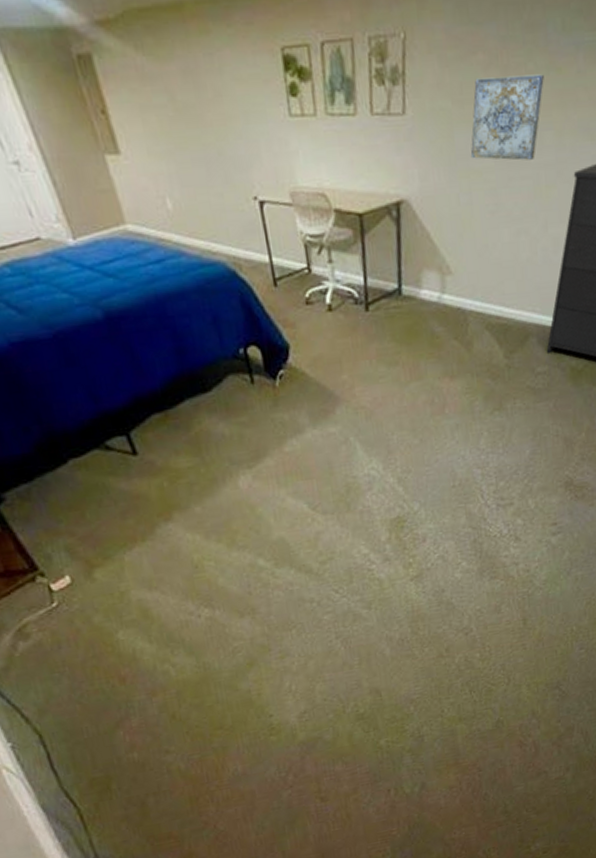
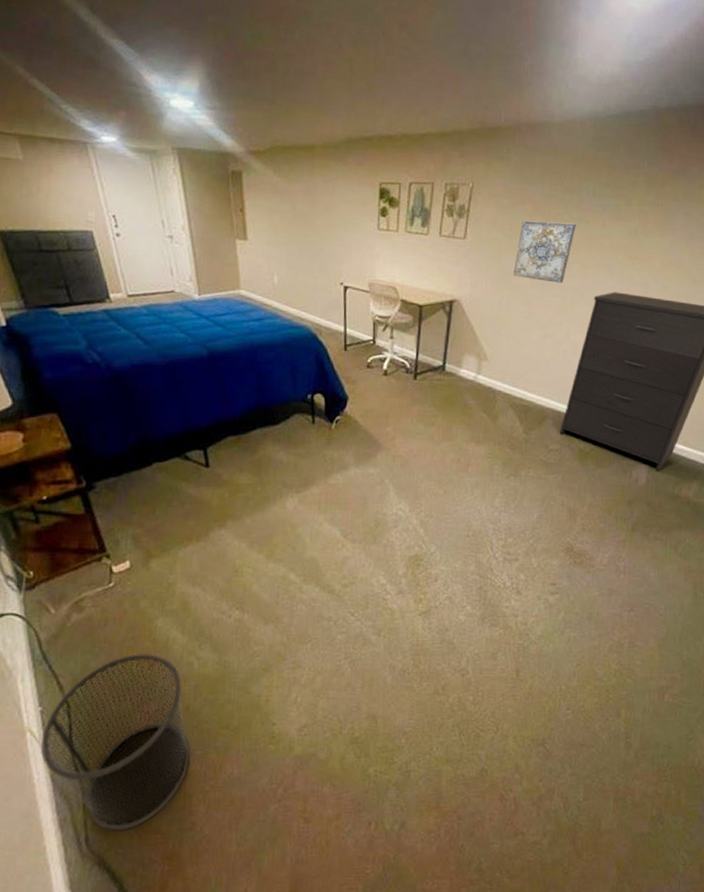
waste bin: none [19,668,188,845] -> present [40,652,191,831]

